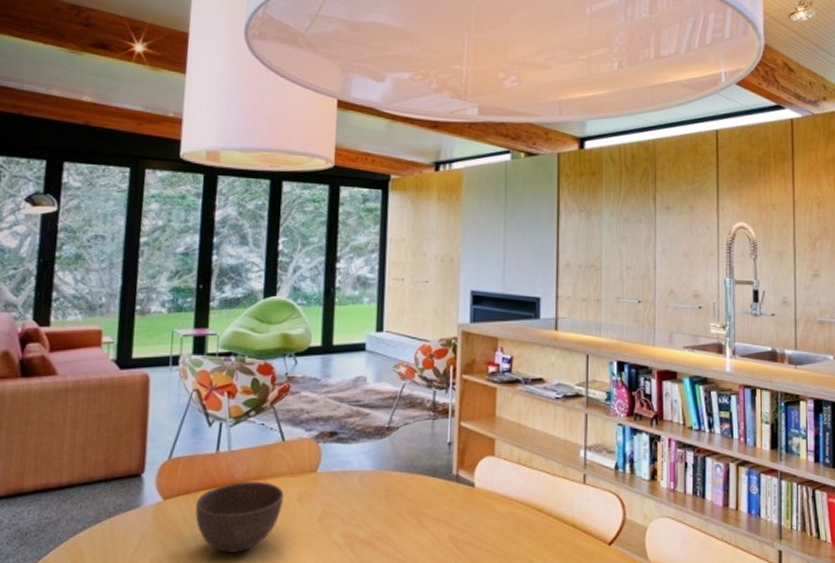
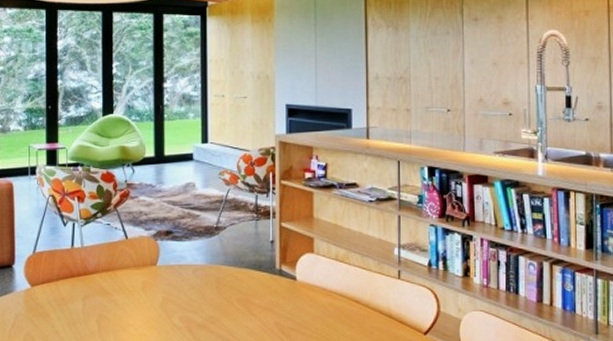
bowl: present [195,482,284,553] -> none [58,273,130,332]

